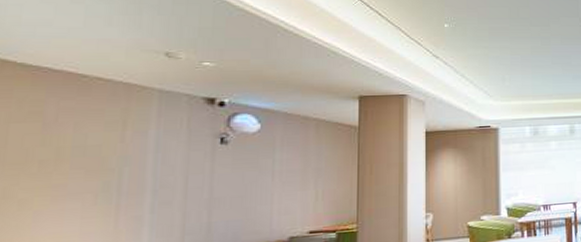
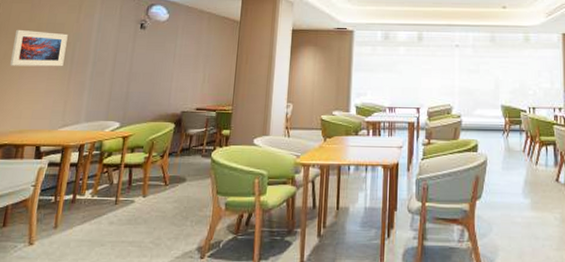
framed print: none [15,157,109,207] -> present [10,29,68,67]

